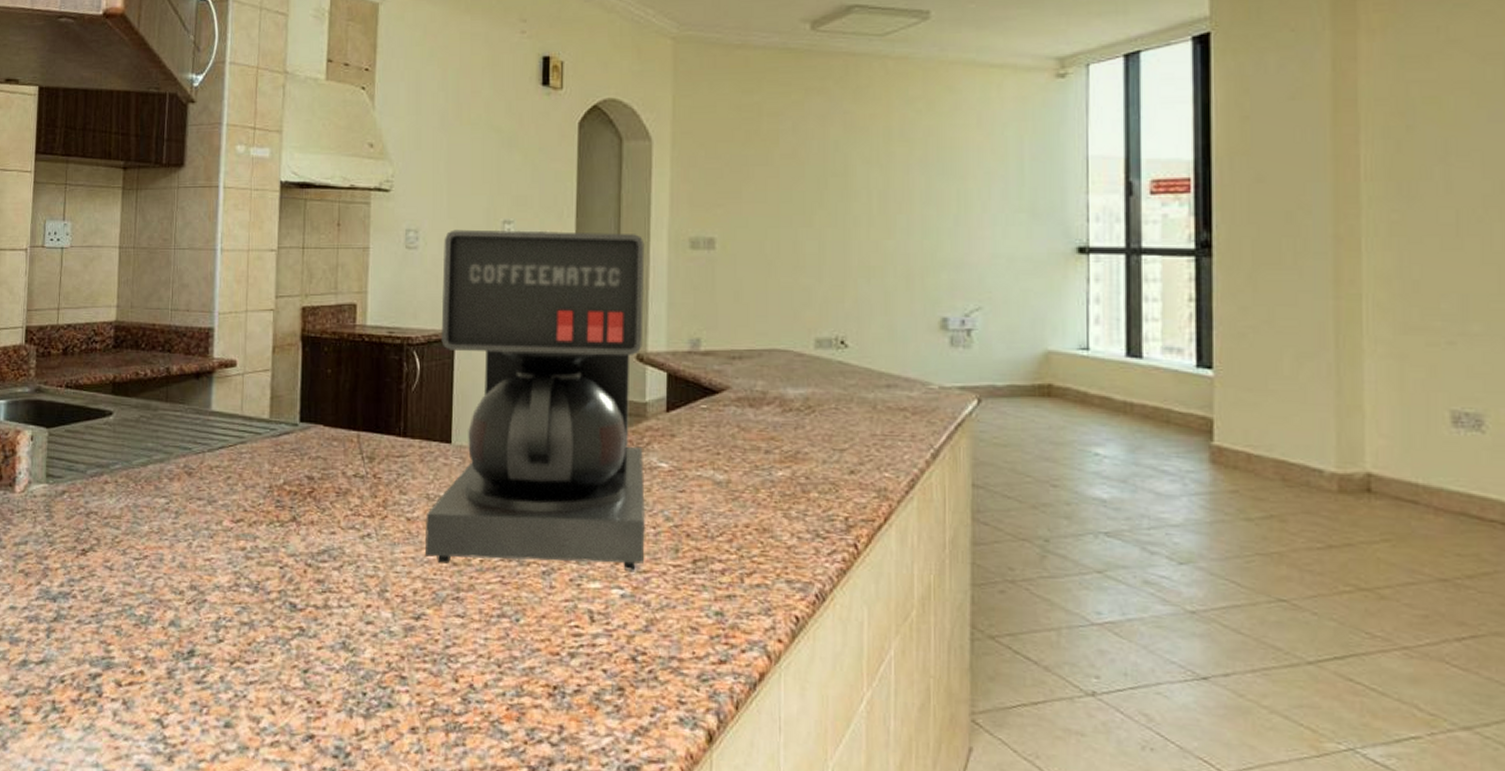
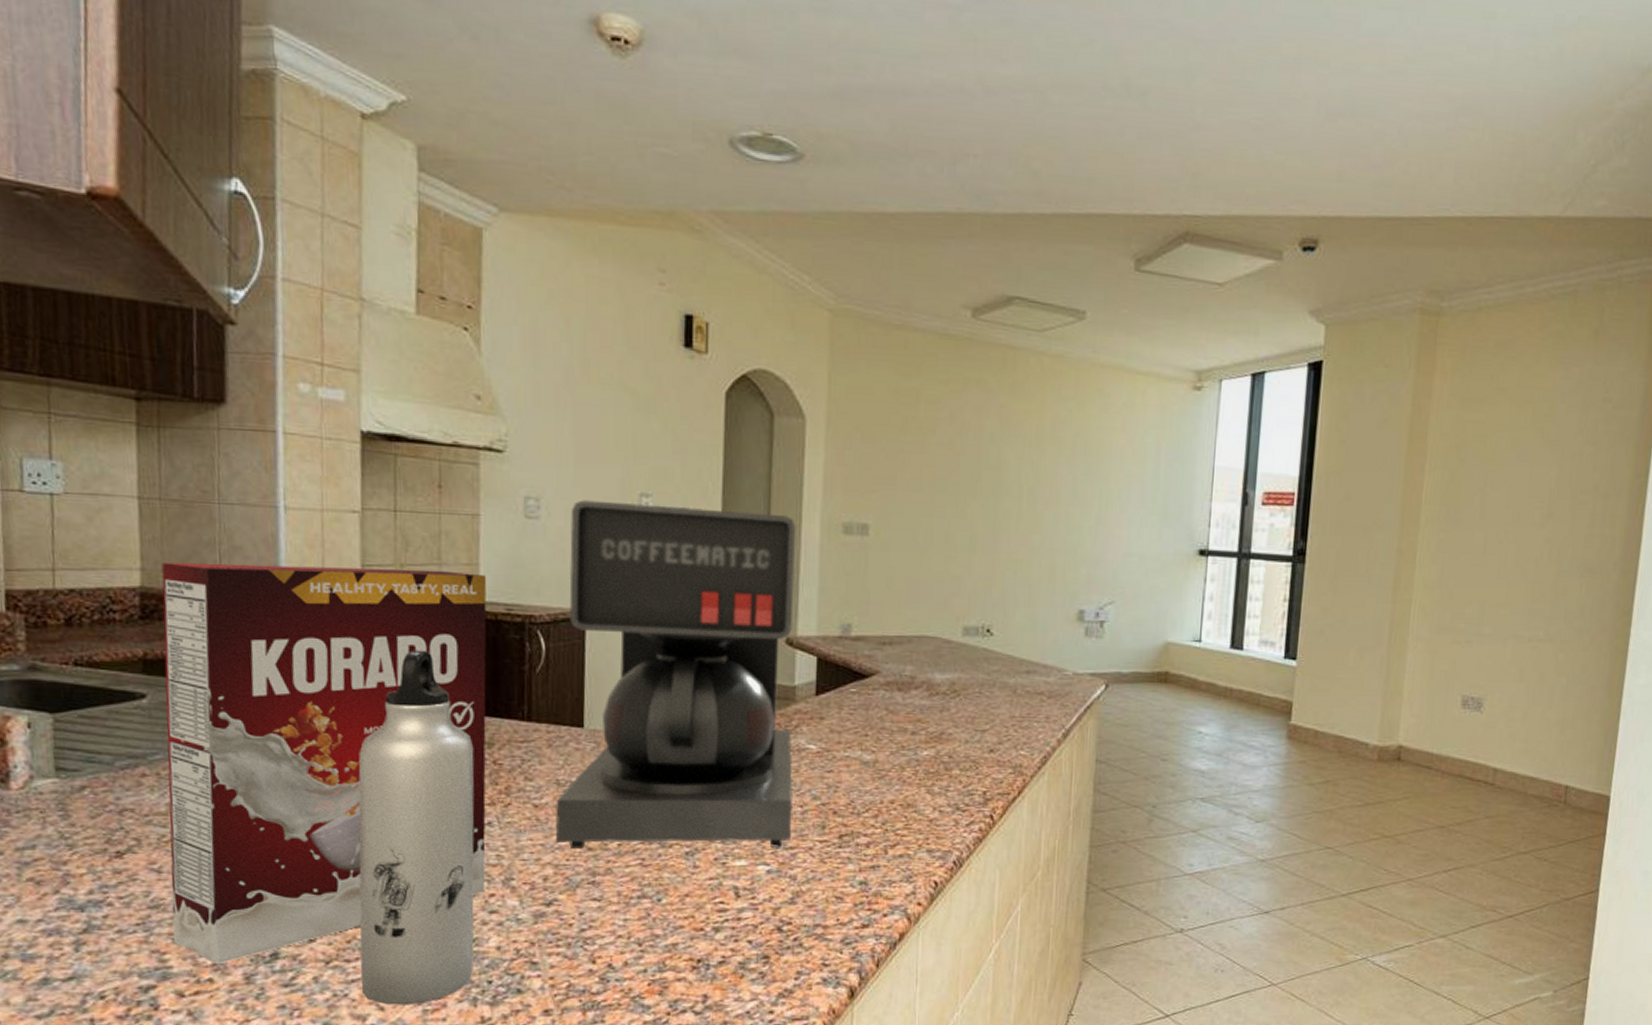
cereal box: none [117,298,373,658] -> present [161,562,487,965]
water bottle: none [257,371,358,711] -> present [358,649,475,1005]

